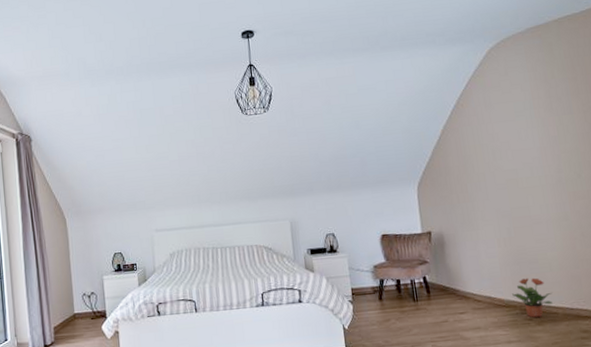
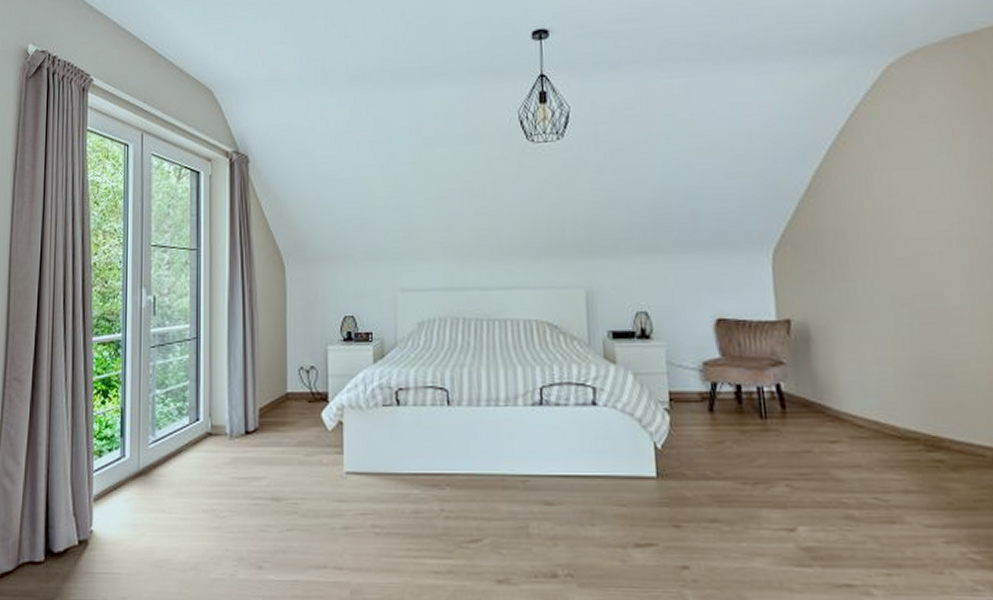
potted plant: present [512,277,553,318] -> none [912,399,977,460]

